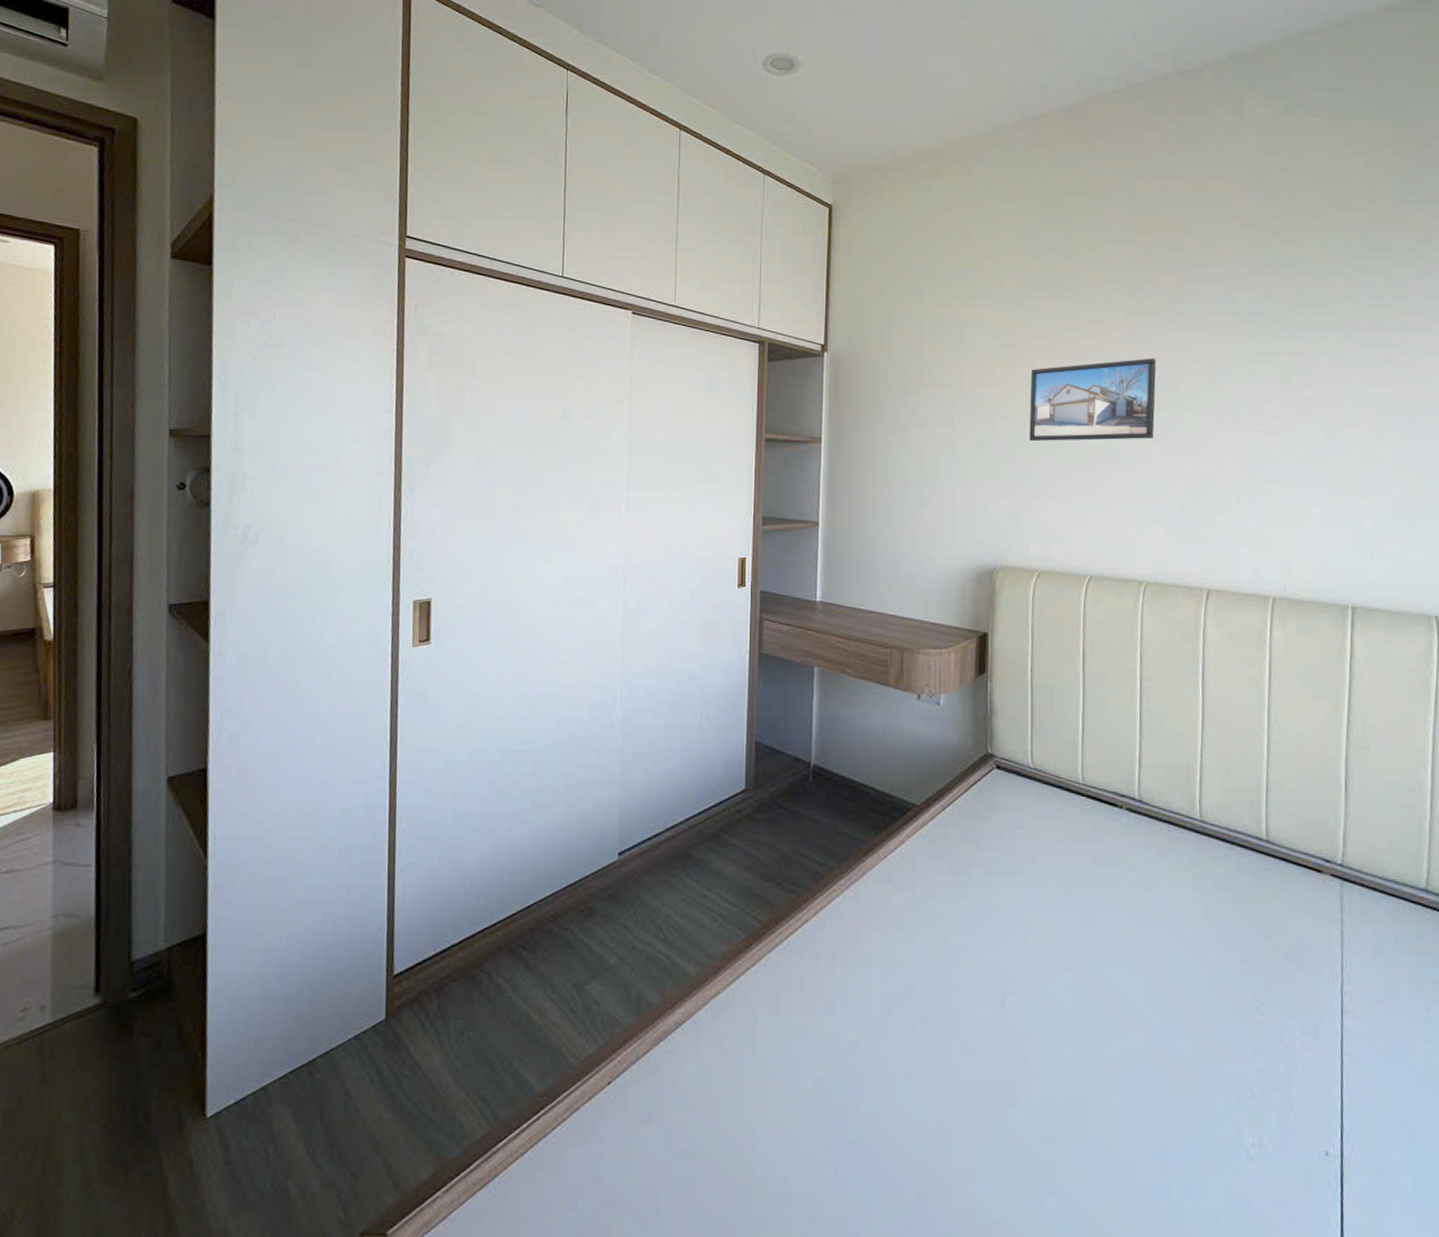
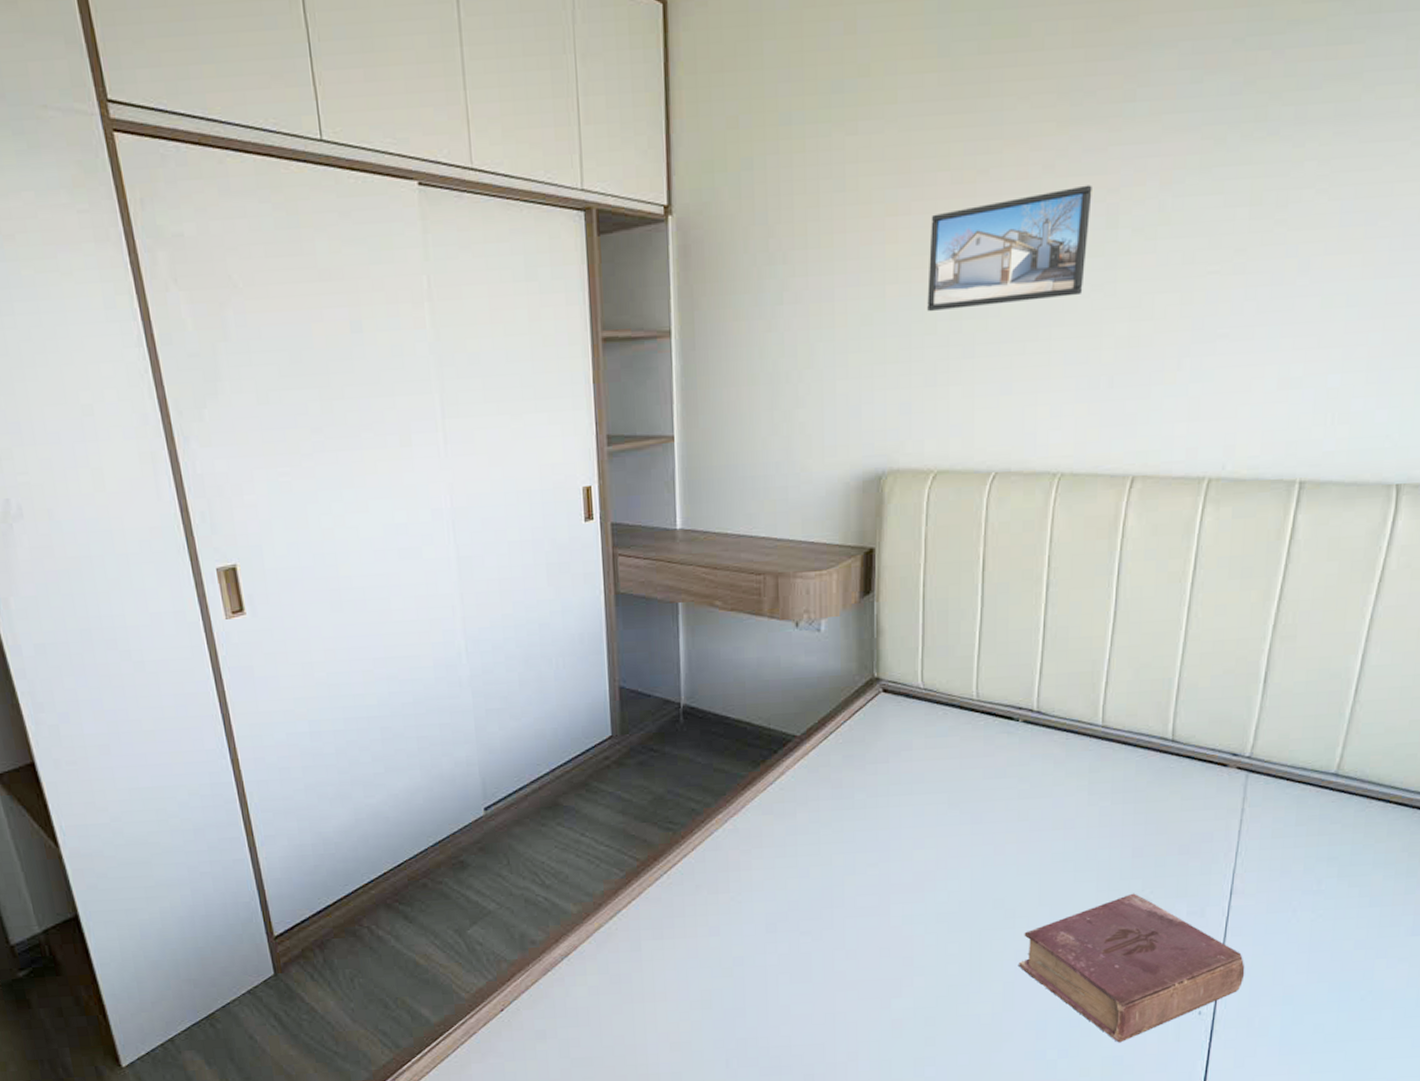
book: none [1136,1003,1368,1184] -> present [1019,893,1245,1043]

